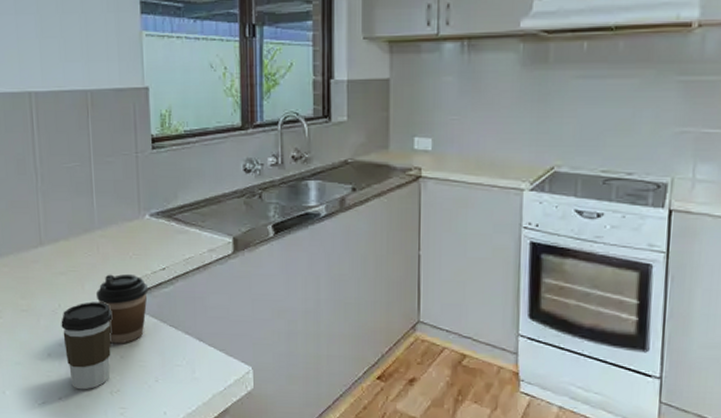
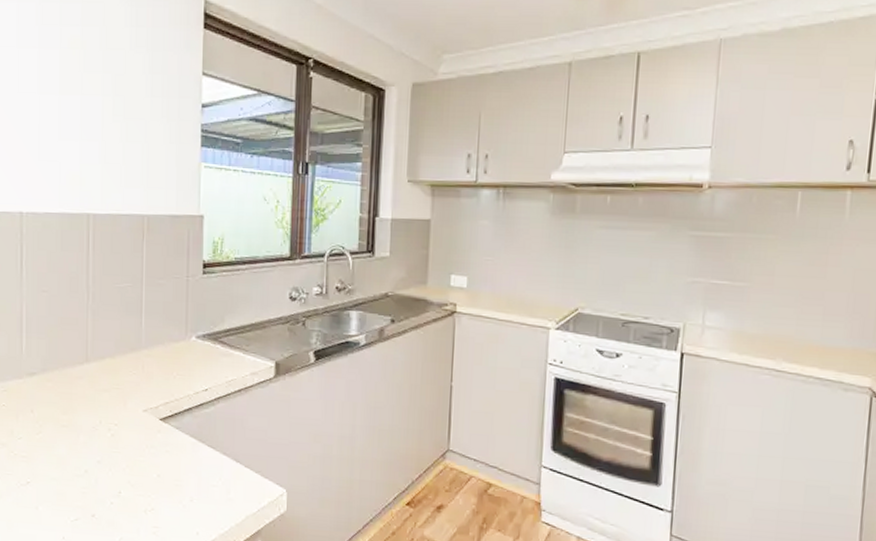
coffee cup: present [61,302,113,390] -> none [100,419,153,508]
coffee cup: present [95,274,149,344] -> none [137,393,190,463]

